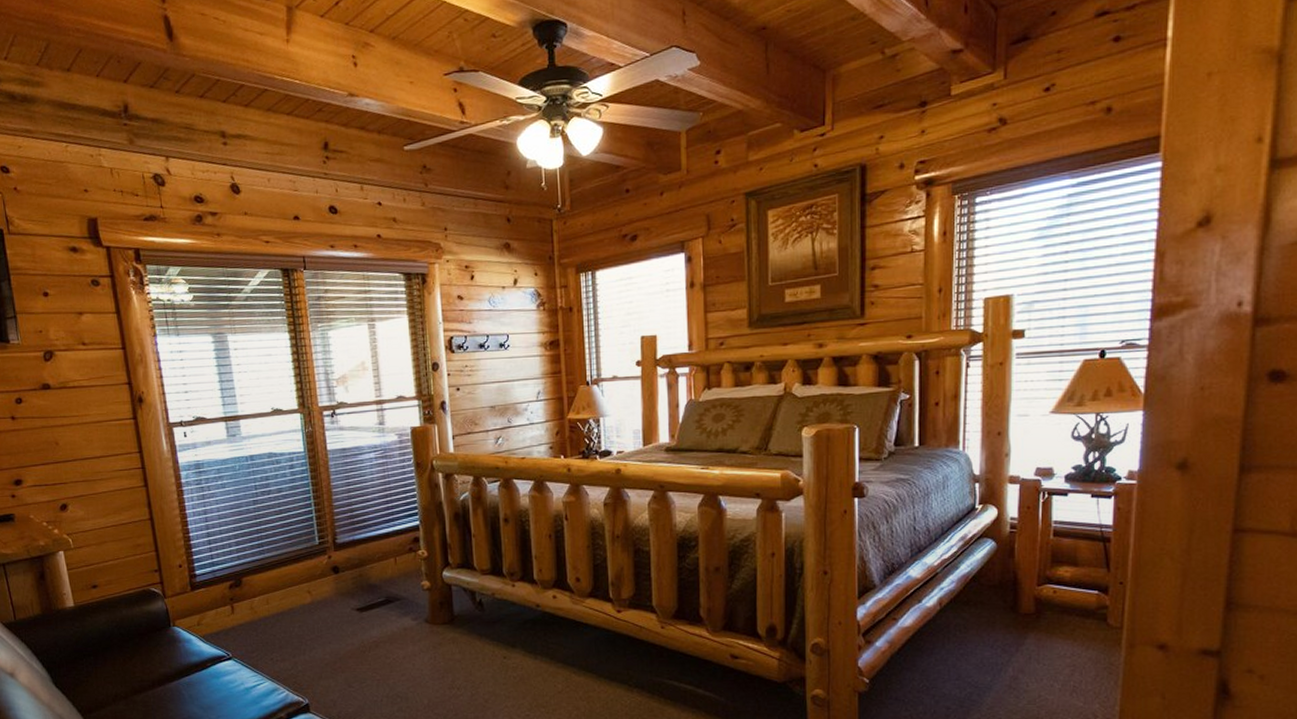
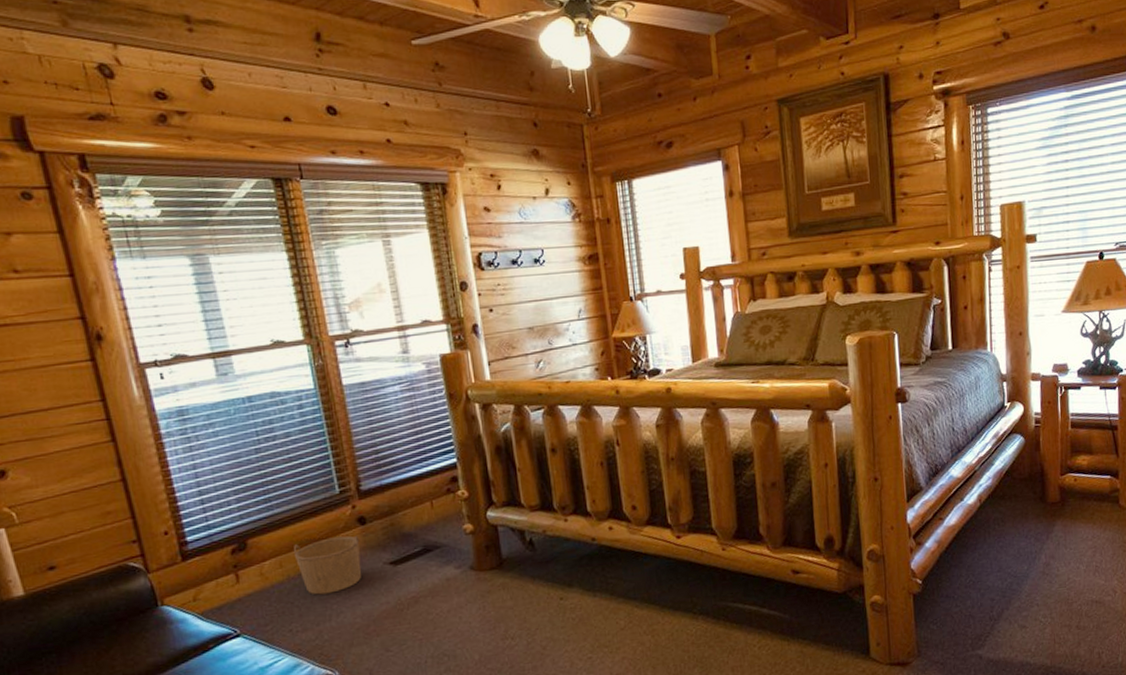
basket: none [278,582,333,631] -> present [293,536,362,595]

